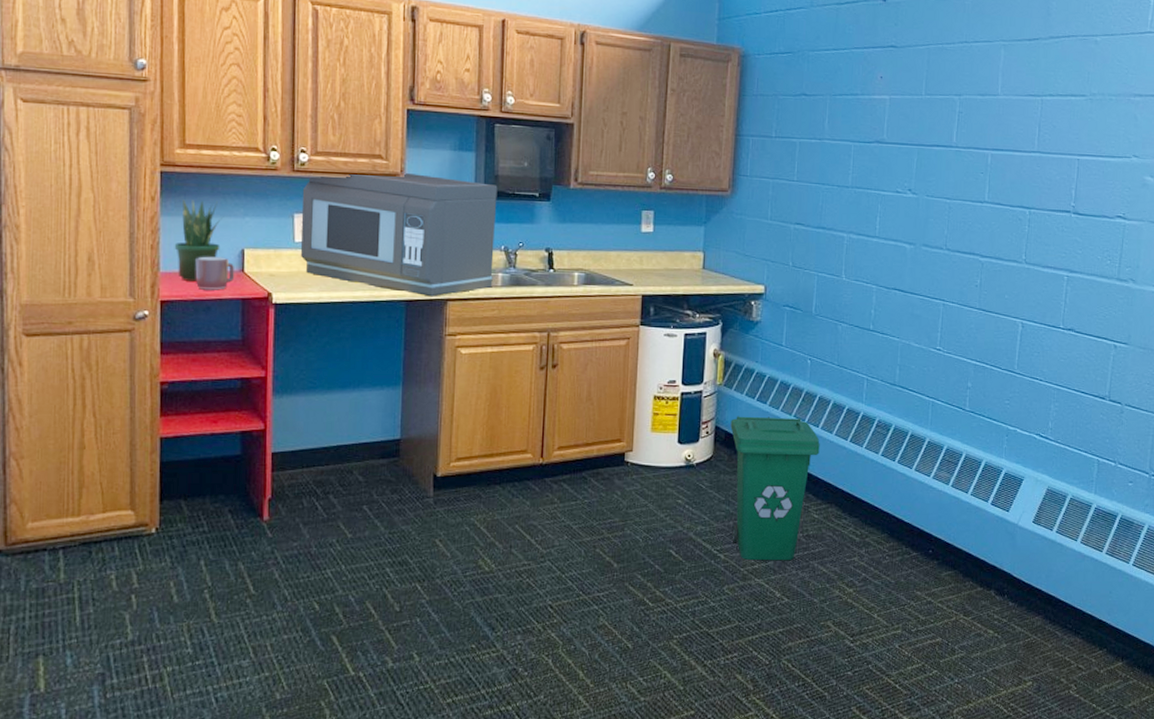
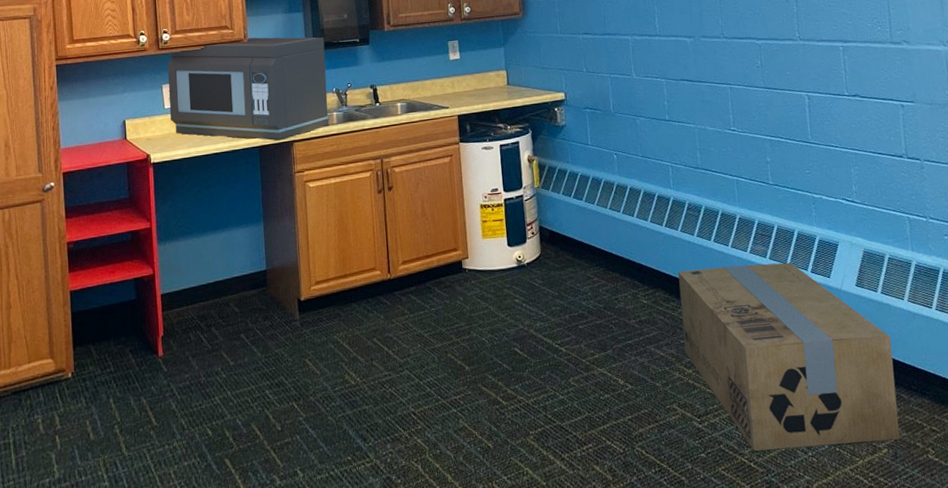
planter: present [174,199,223,281] -> none [70,83,107,153]
mug: present [195,256,234,290] -> none [88,129,119,159]
recycling bin: present [730,416,820,561] -> none [552,209,639,351]
cardboard box: none [849,489,1057,675] -> present [678,262,900,452]

